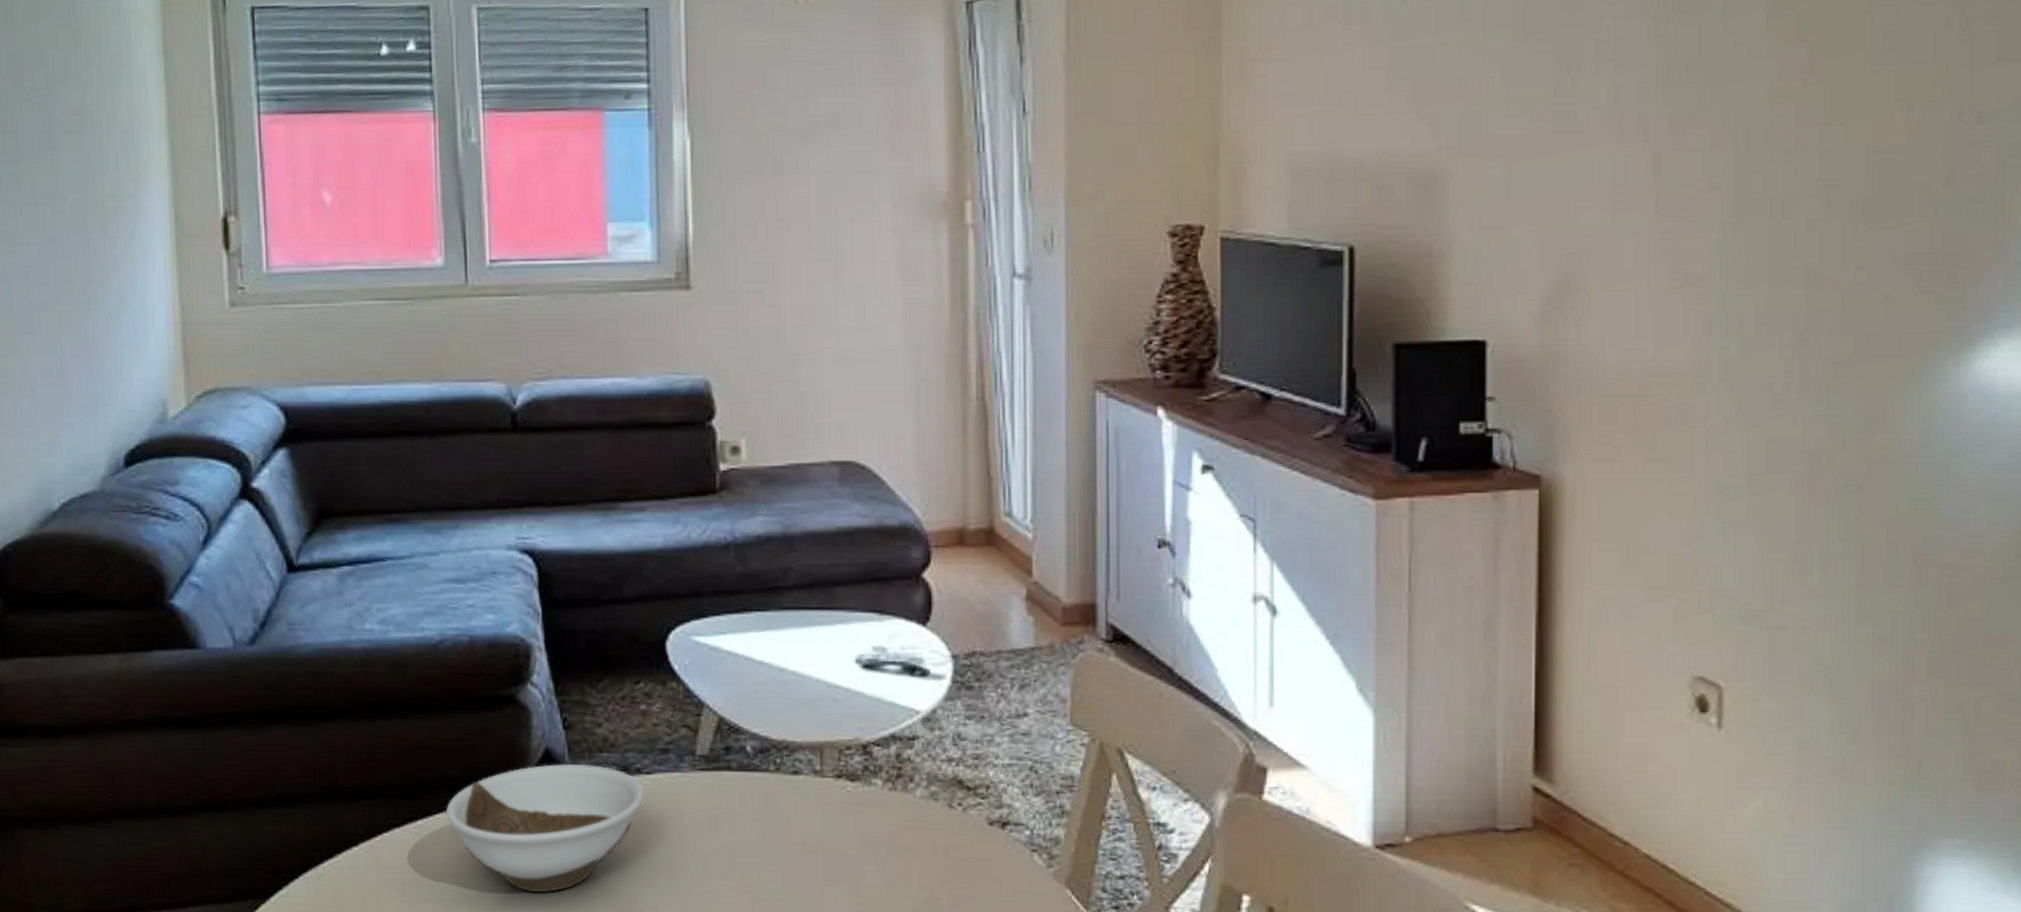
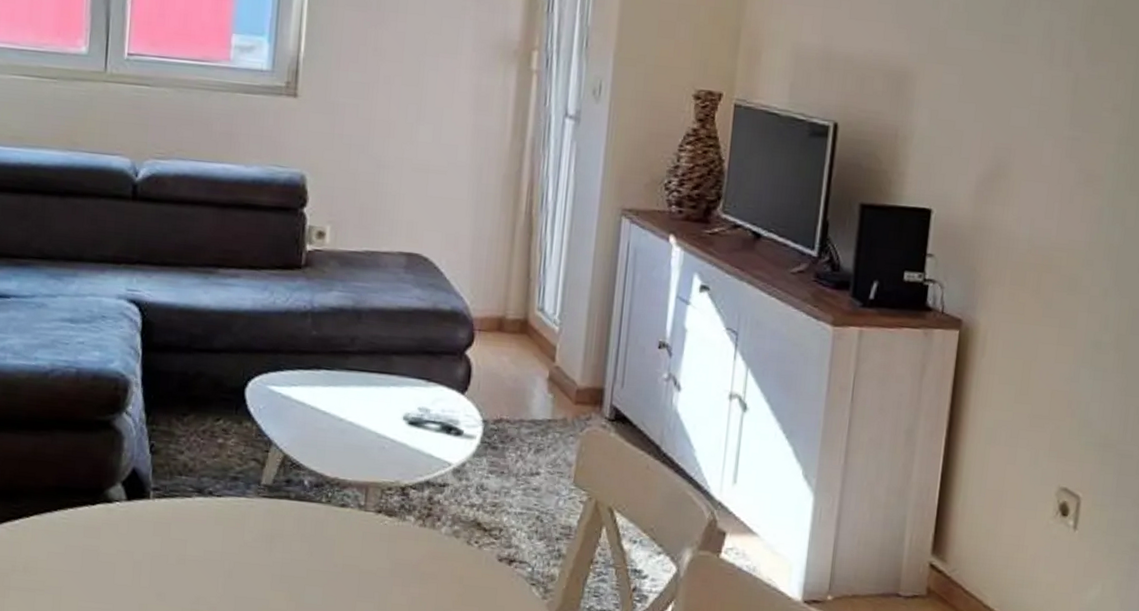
bowl: present [446,763,644,893] -> none [41,481,214,589]

